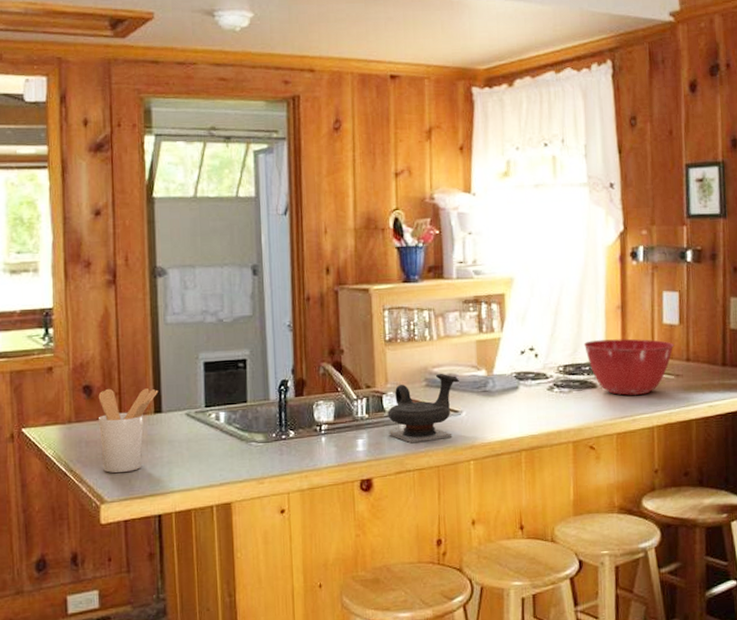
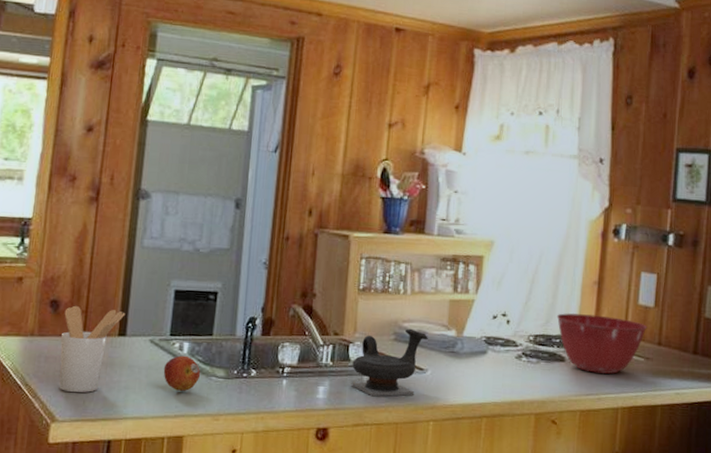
fruit: none [203,425,241,461] -> present [163,355,201,392]

